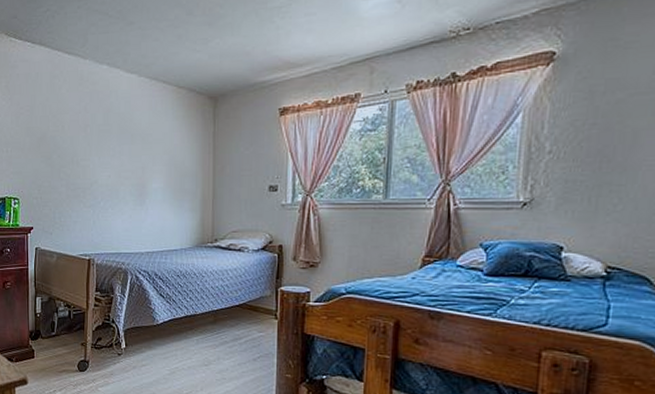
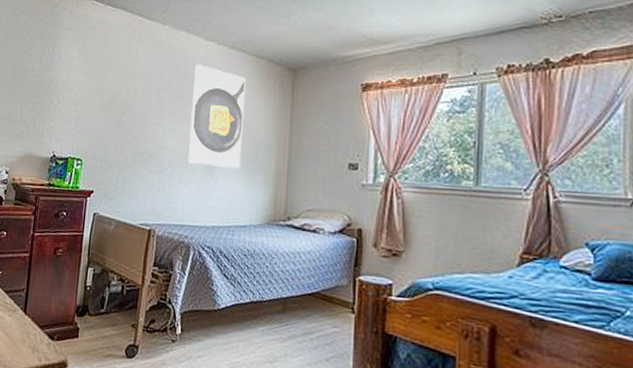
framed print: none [118,98,169,197] -> present [187,64,246,168]

